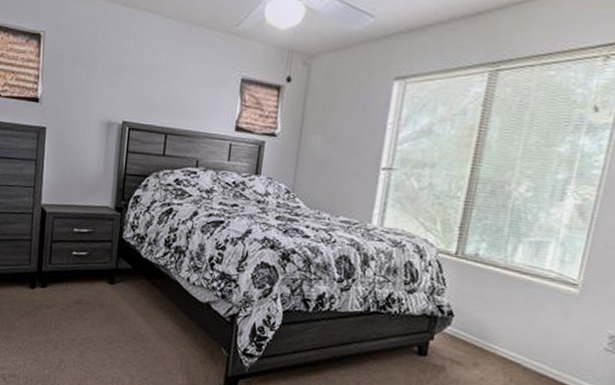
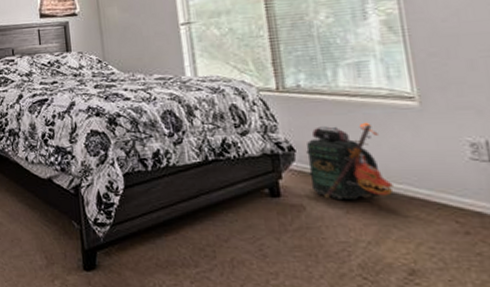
backpack: none [456,297,534,371] -> present [306,122,393,199]

